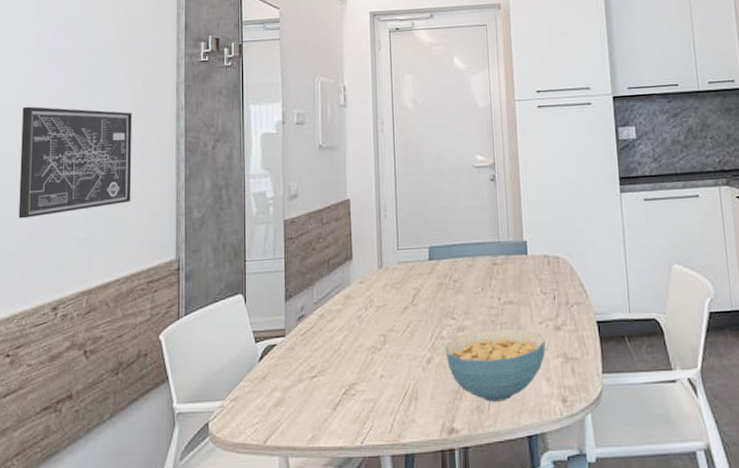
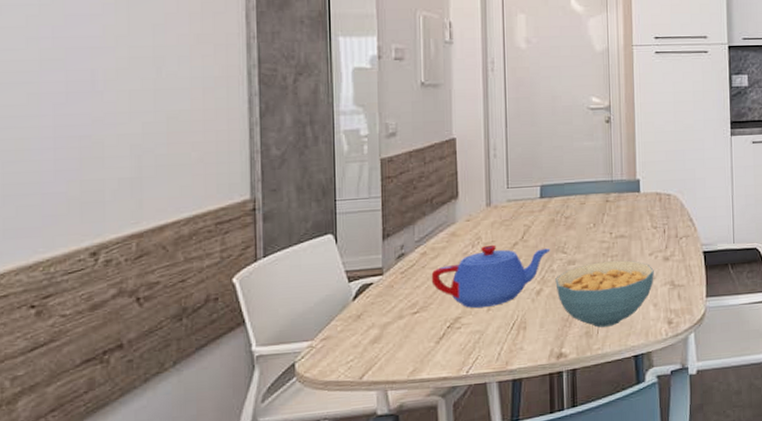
wall art: present [18,106,133,219] -> none [35,26,191,155]
teapot: none [328,308,440,375] -> present [431,244,551,309]

